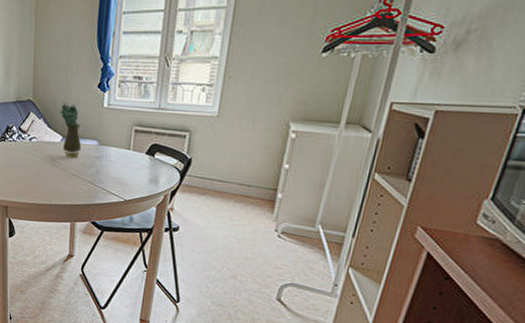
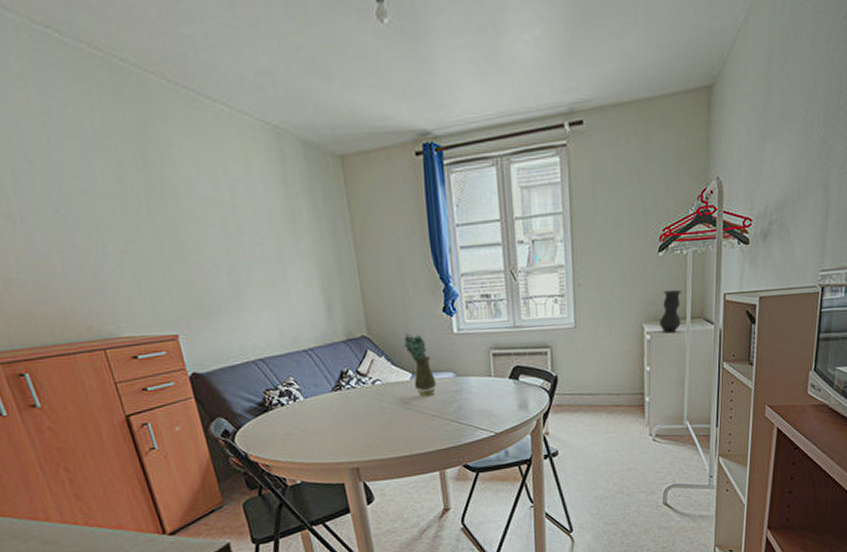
vase: none [308,91,342,135] -> present [660,289,683,333]

